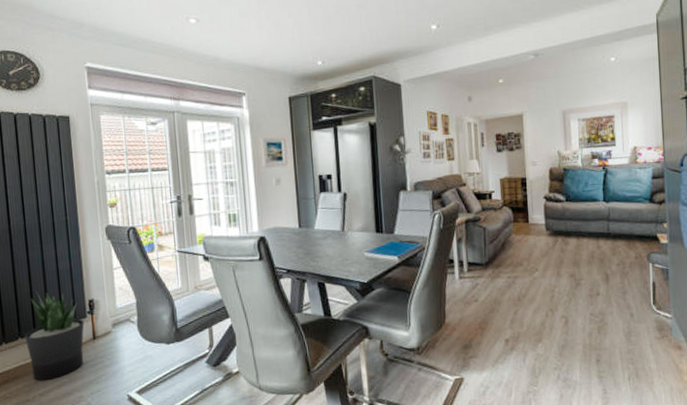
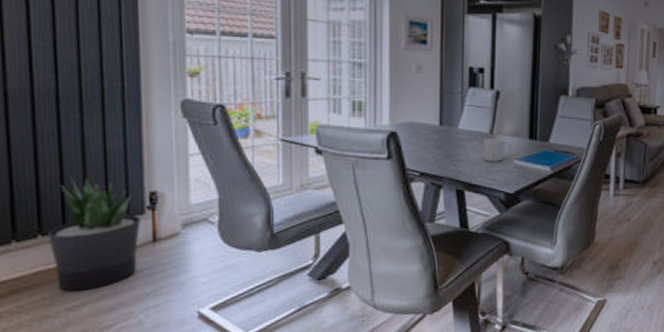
mug: none [337,234,362,256] -> present [483,137,511,162]

